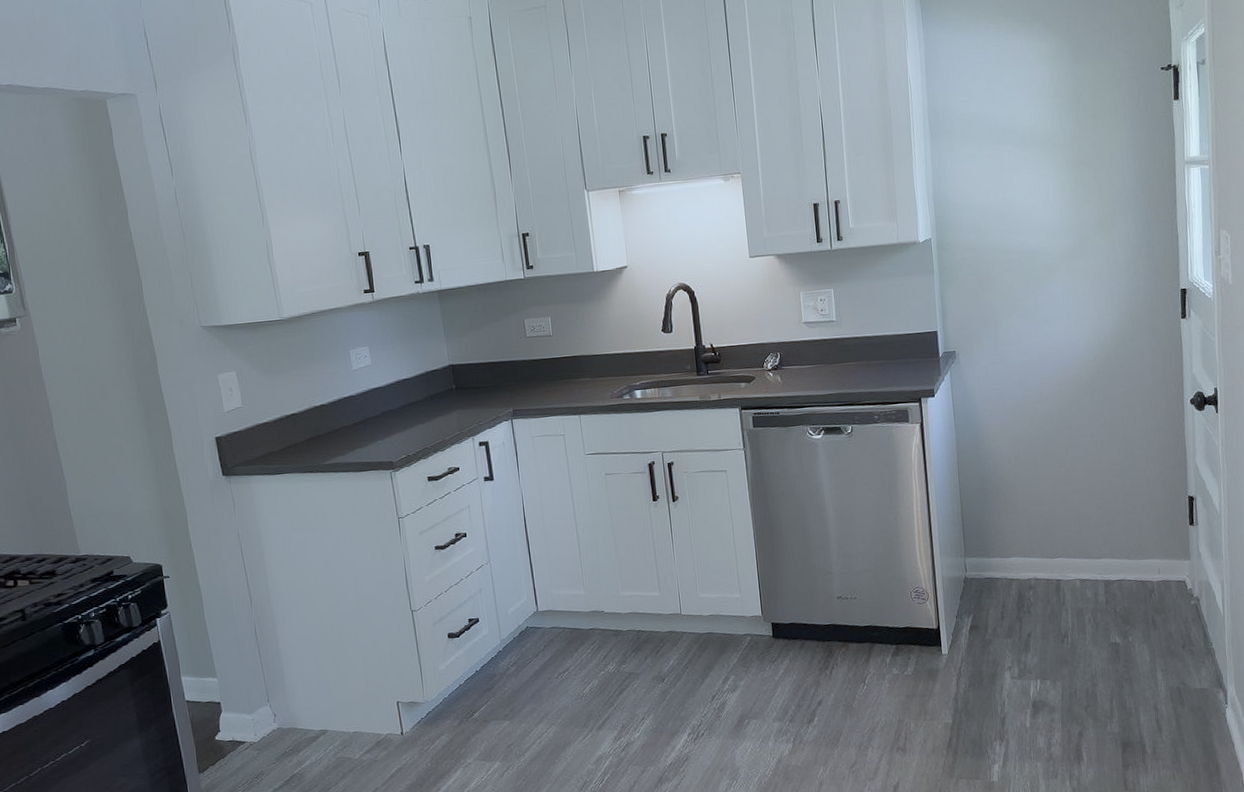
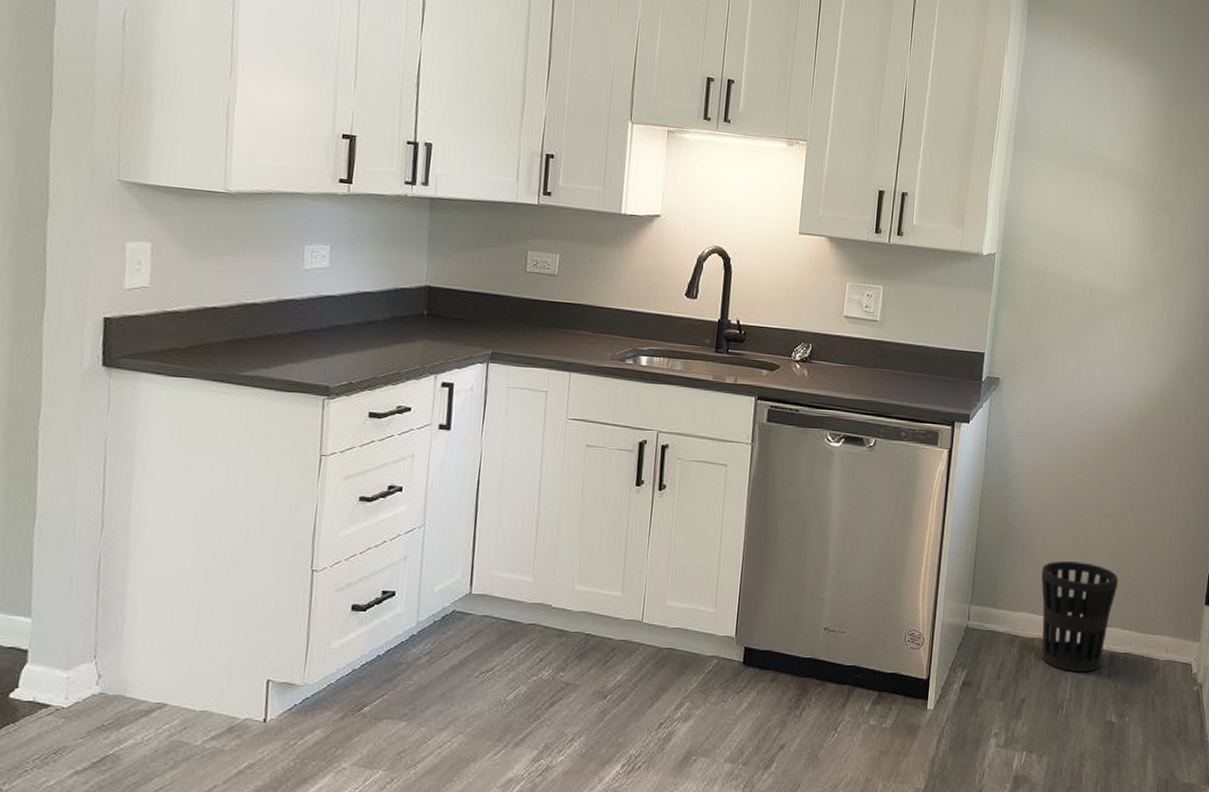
wastebasket: none [1026,504,1102,604] -> present [1041,561,1119,672]

